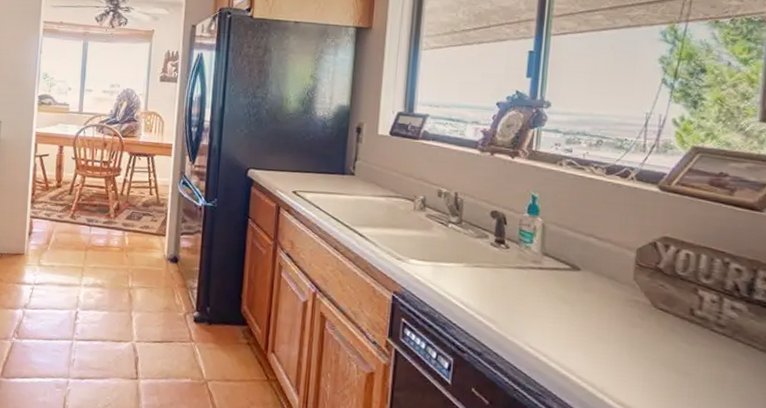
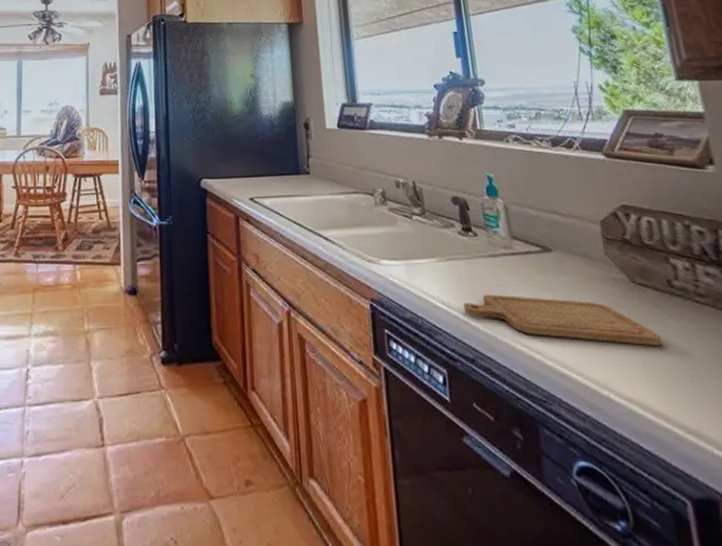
chopping board: none [481,300,669,364] -> present [463,294,662,345]

